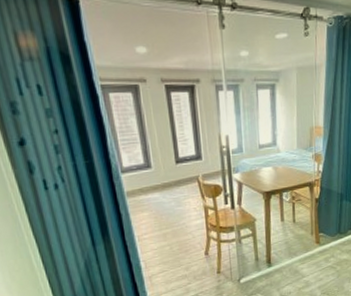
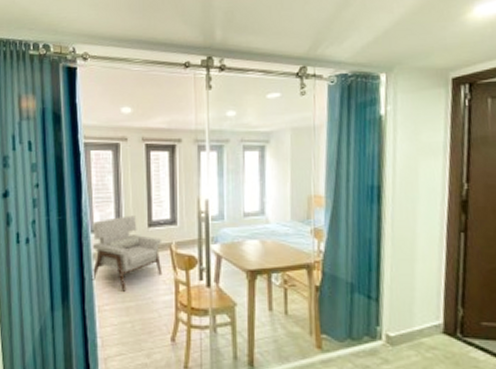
armchair: none [121,154,193,222] -> present [91,215,163,292]

